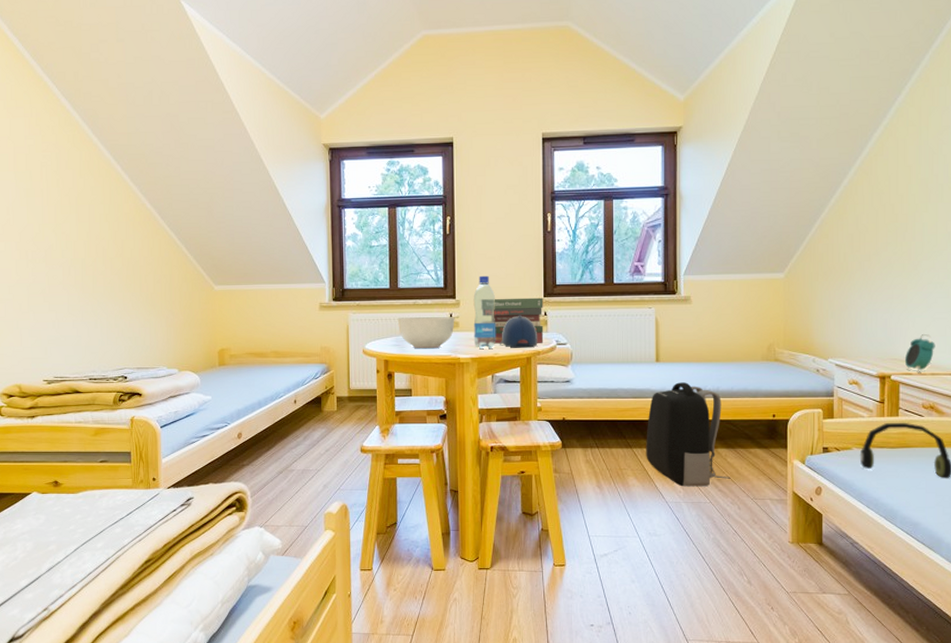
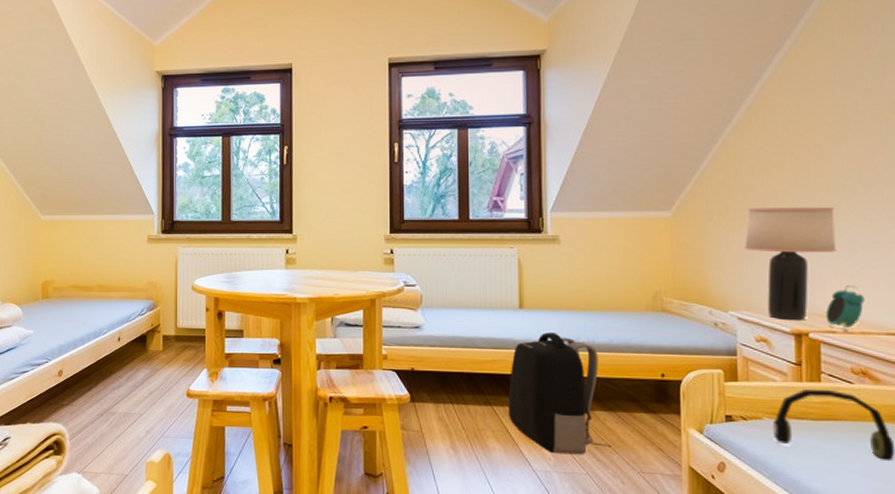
bowl: present [397,317,455,348] -> none [229,252,292,286]
bottle: present [473,275,496,349] -> none [312,209,337,288]
books: present [494,297,544,344] -> none [334,234,390,284]
cap: present [500,315,538,348] -> none [341,252,383,289]
table lamp: none [842,267,916,366] -> present [743,206,837,321]

